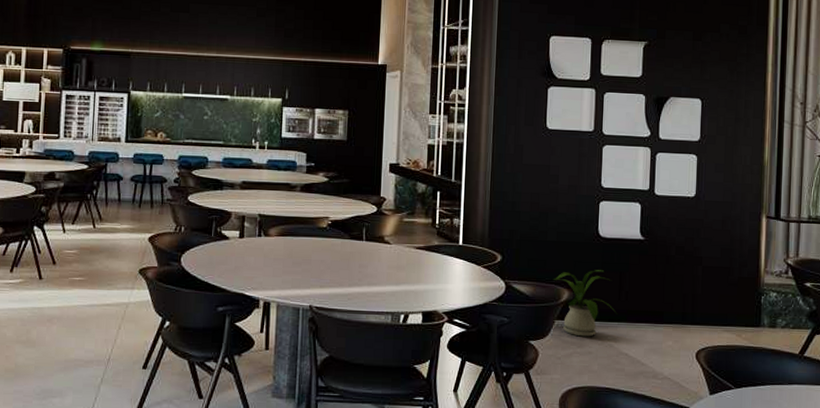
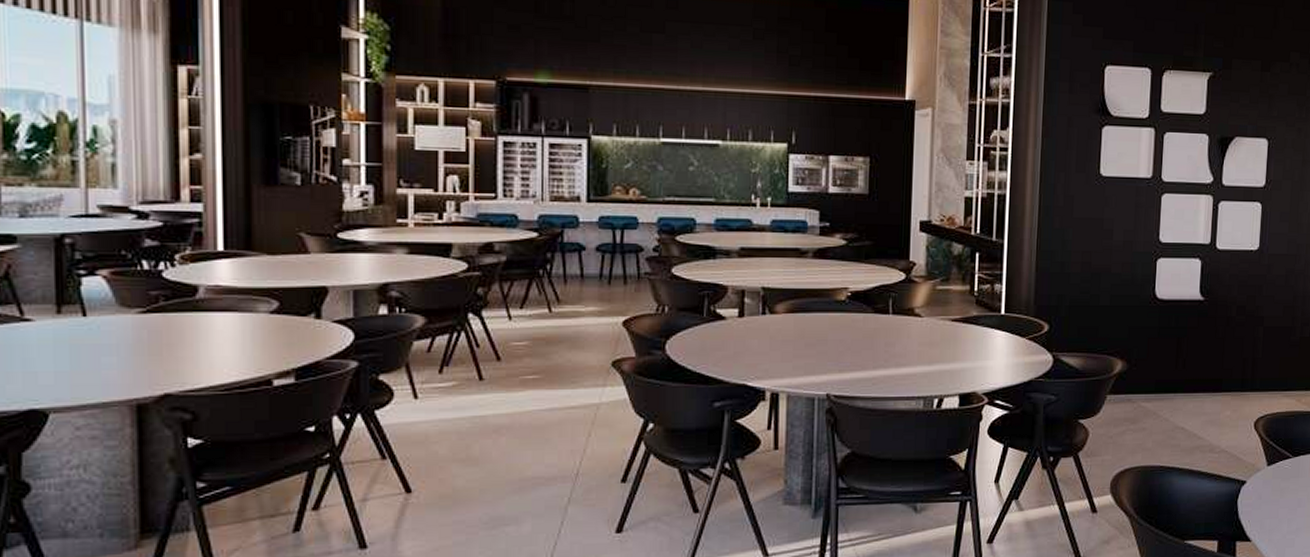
house plant: present [552,270,618,337] -> none [1105,336,1175,412]

